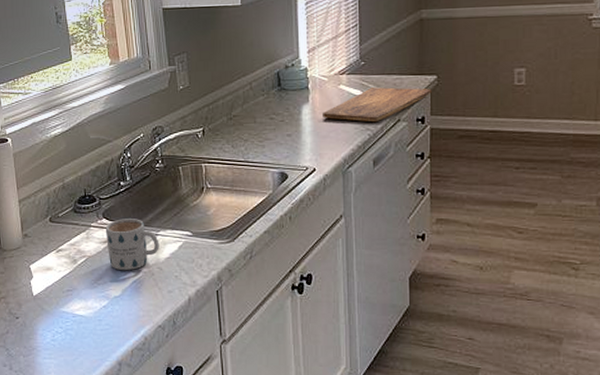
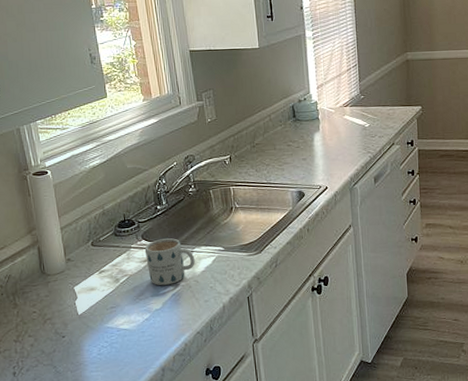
cutting board: present [323,87,432,122] -> none [331,116,418,146]

